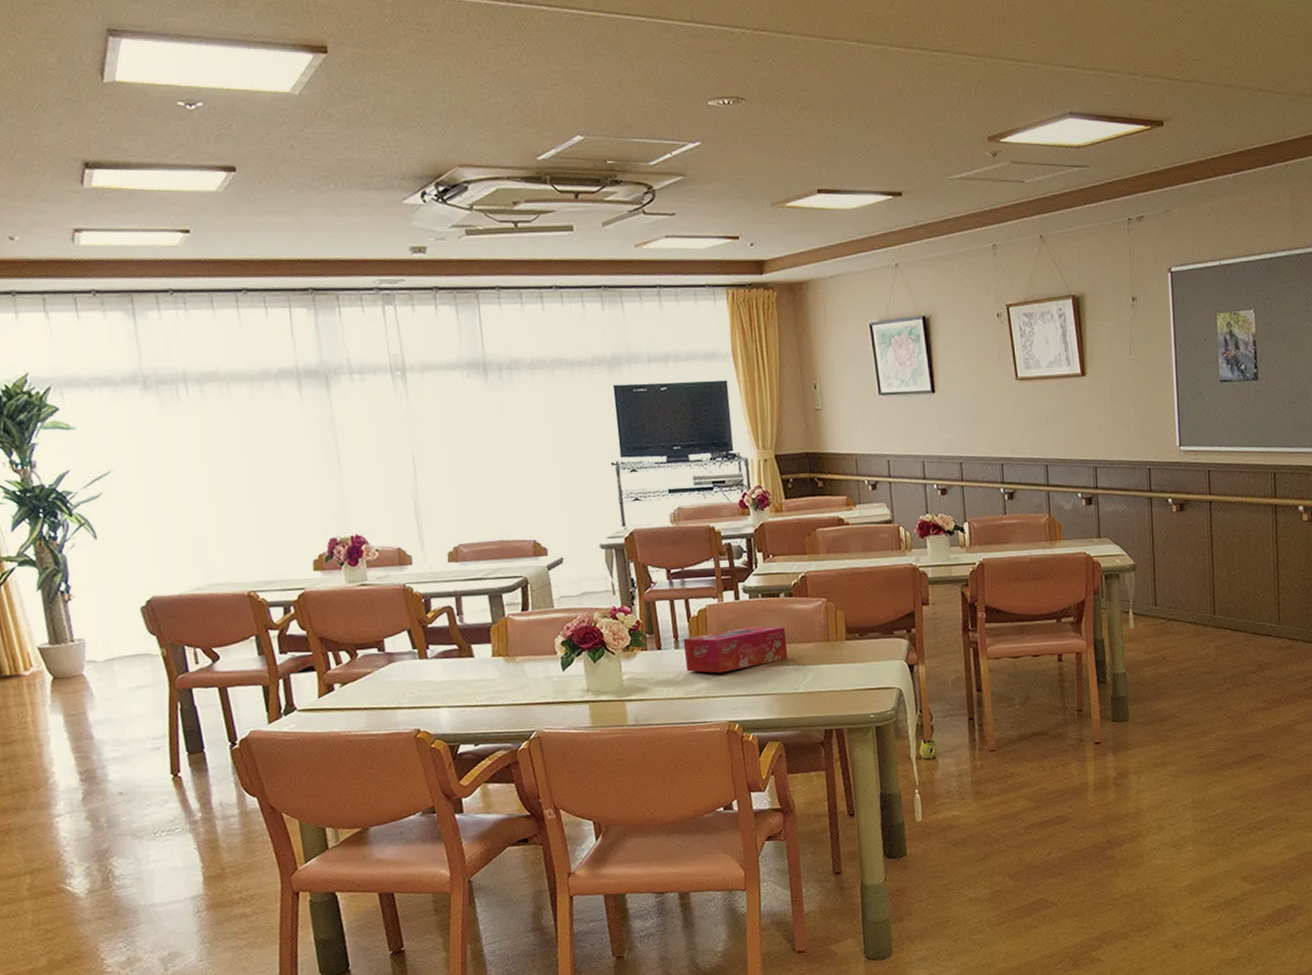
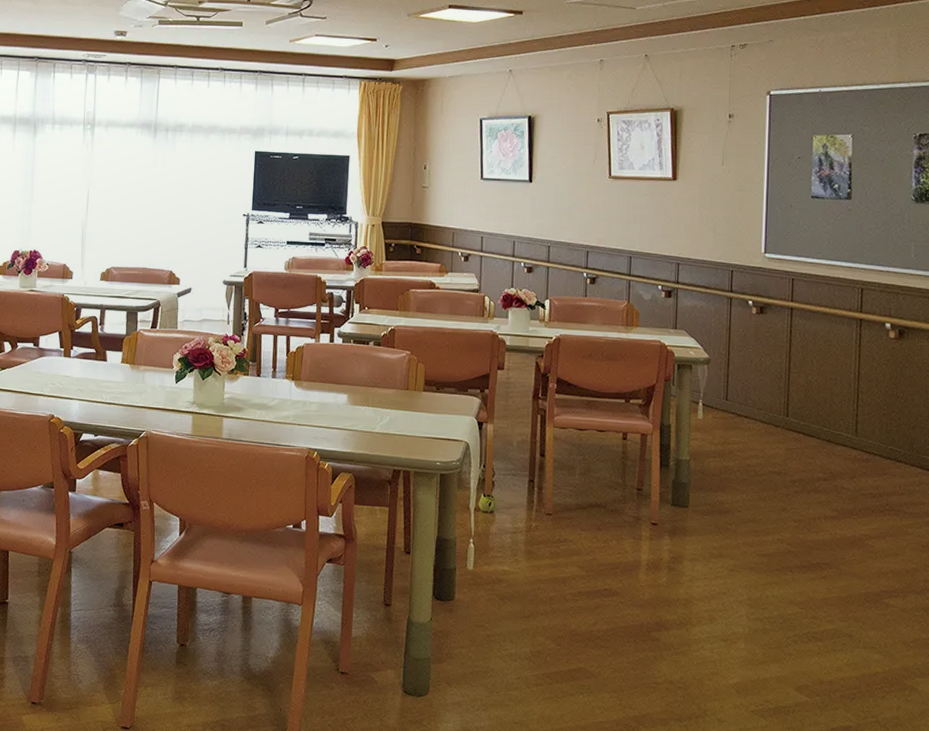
tissue box: present [683,626,788,673] -> none [279,367,370,405]

